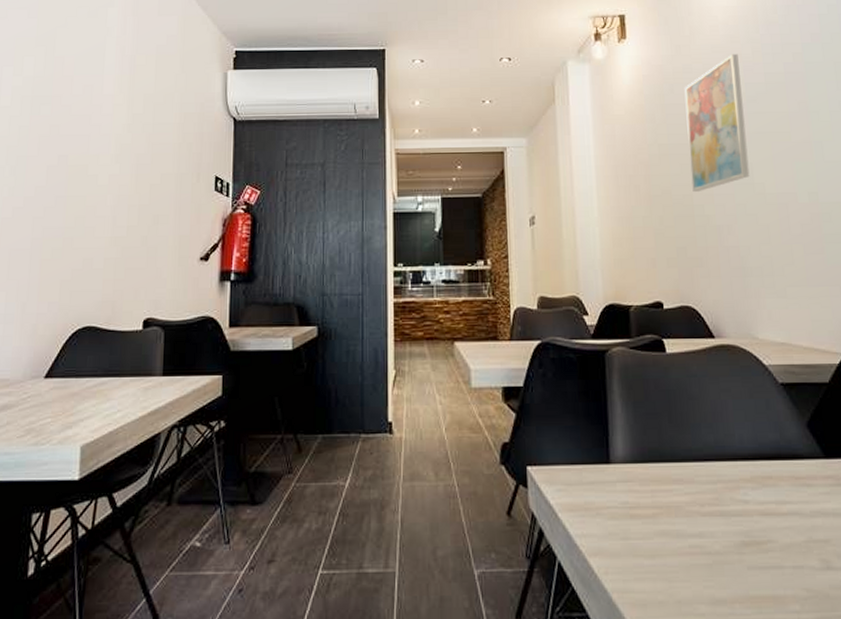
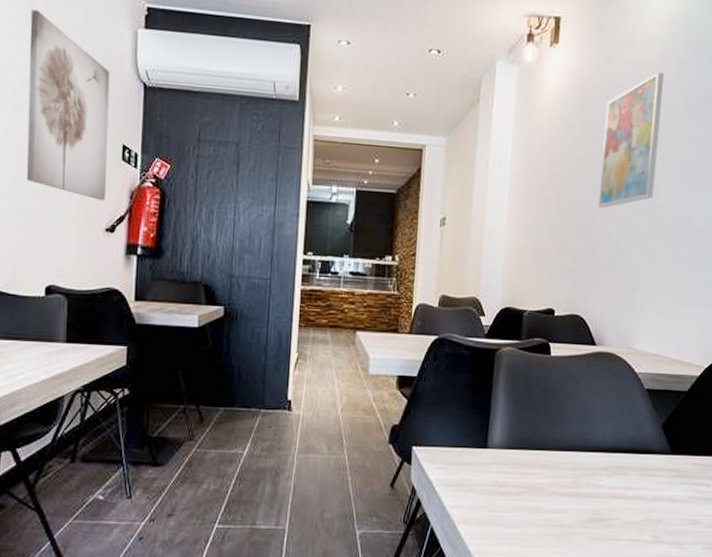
wall art: none [127,64,203,231] -> present [26,9,110,201]

